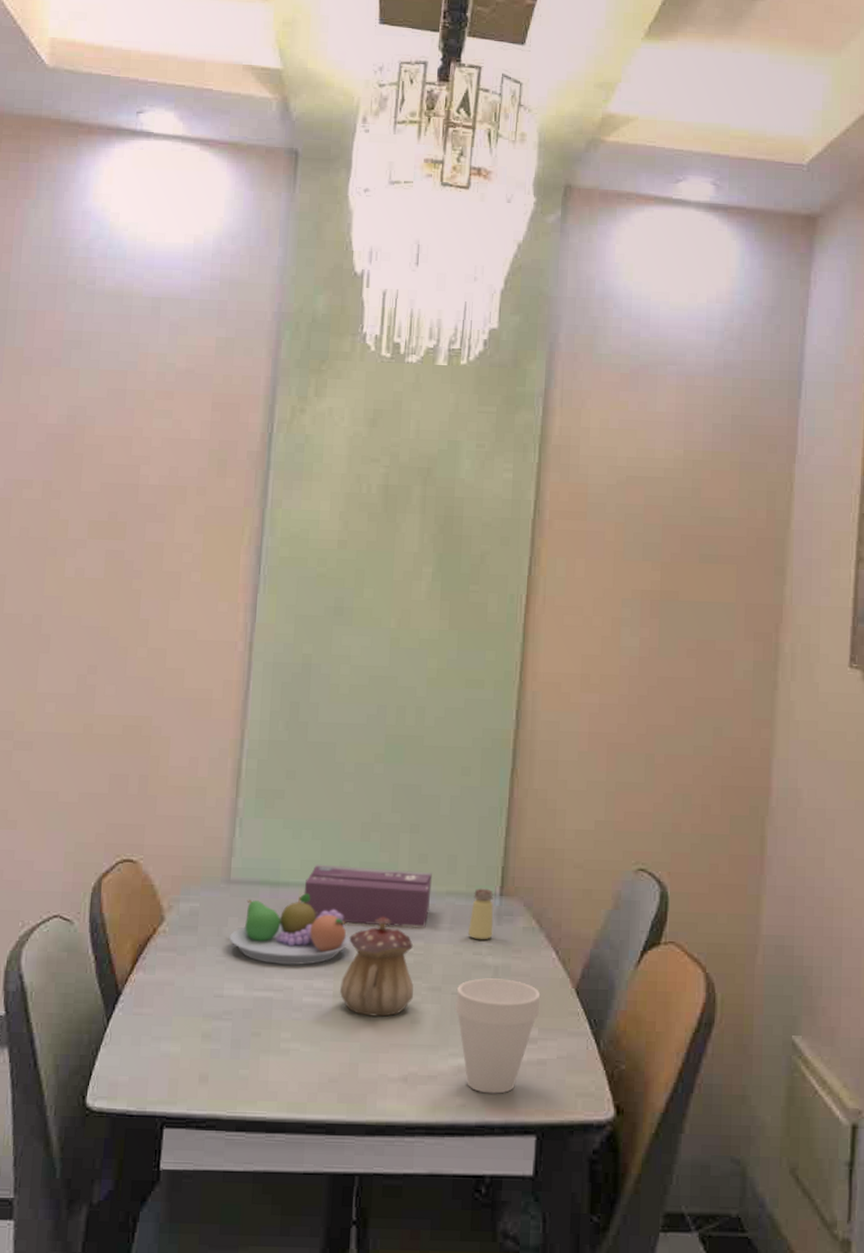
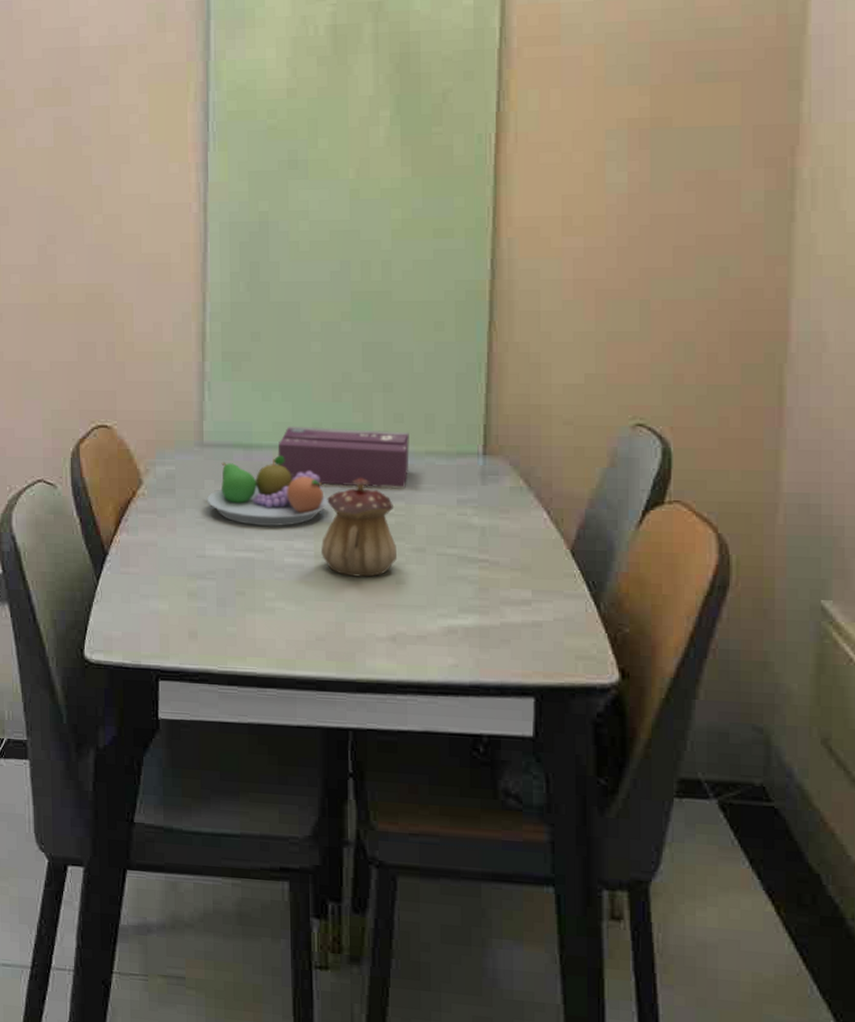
cup: present [455,978,541,1094] -> none [442,539,533,655]
saltshaker: present [467,888,494,940] -> none [450,447,478,501]

